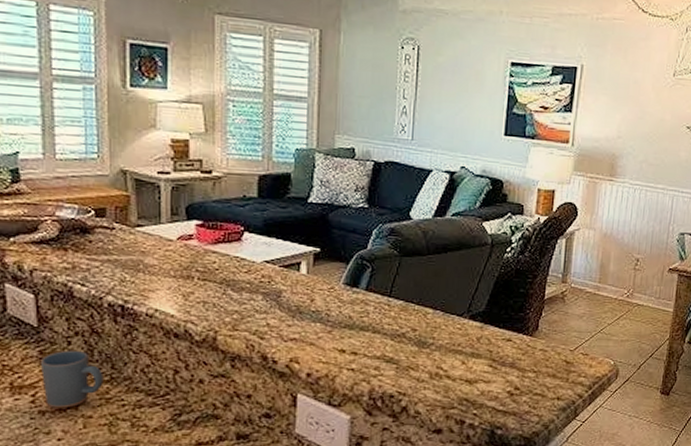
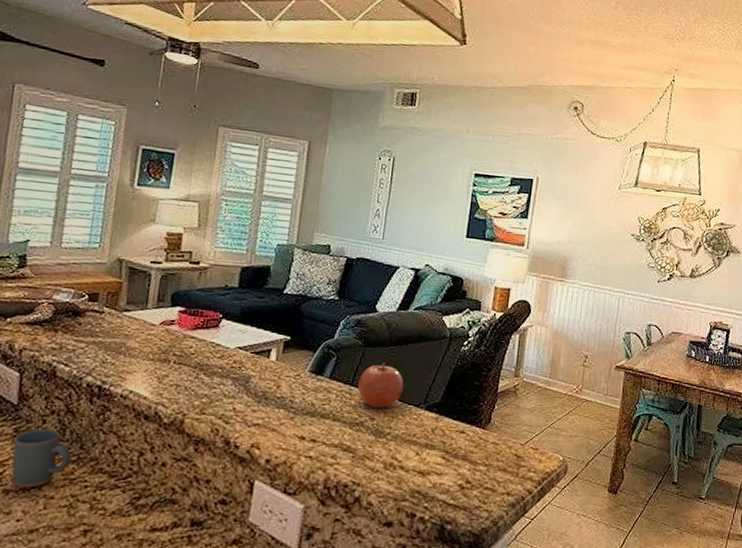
fruit: none [397,272,445,320] -> present [358,362,404,409]

